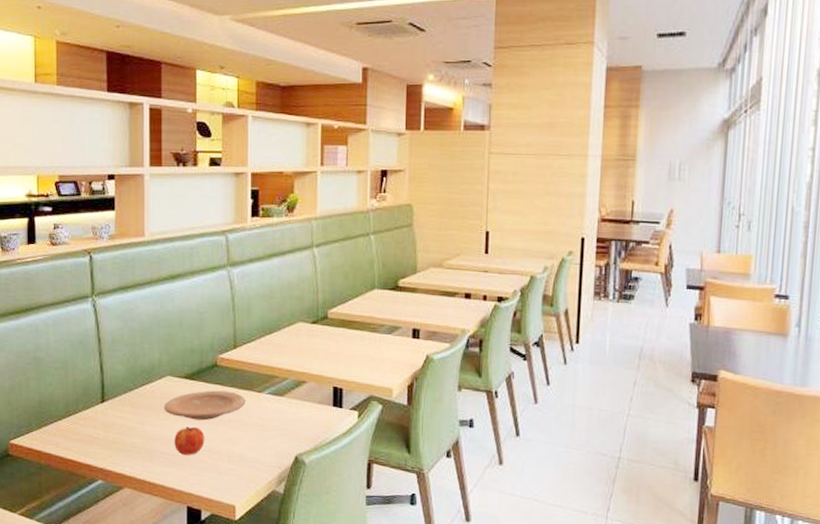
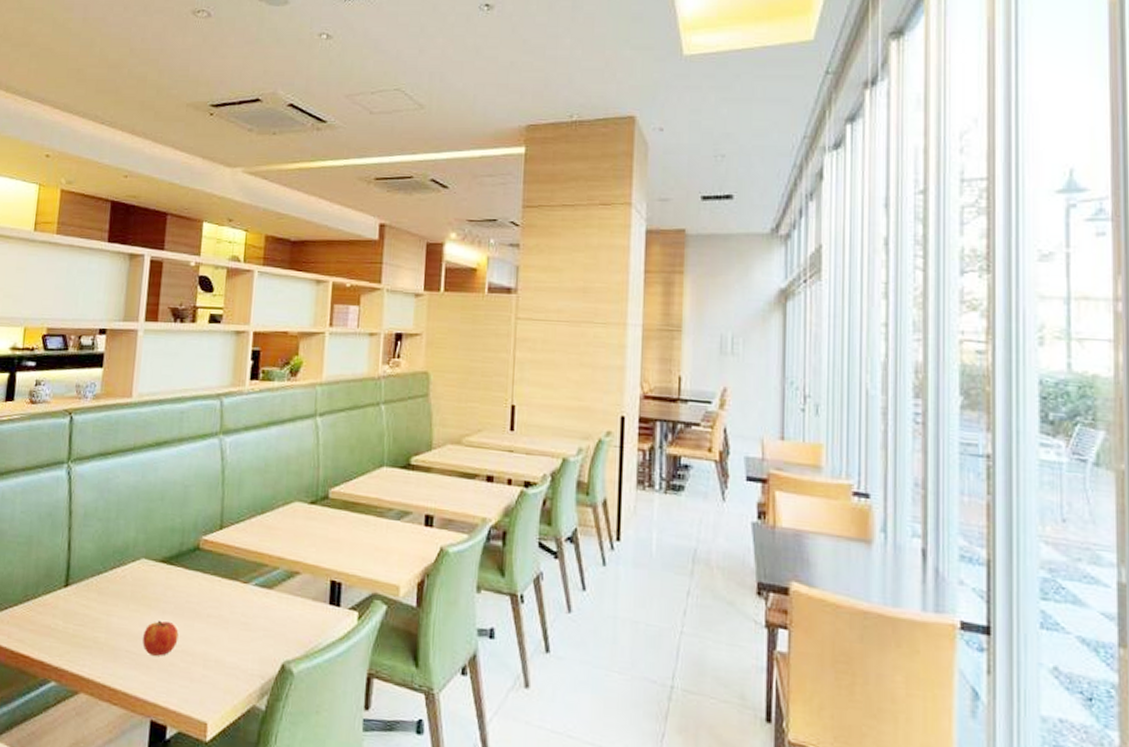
plate: present [164,390,246,421] -> none [134,578,229,615]

